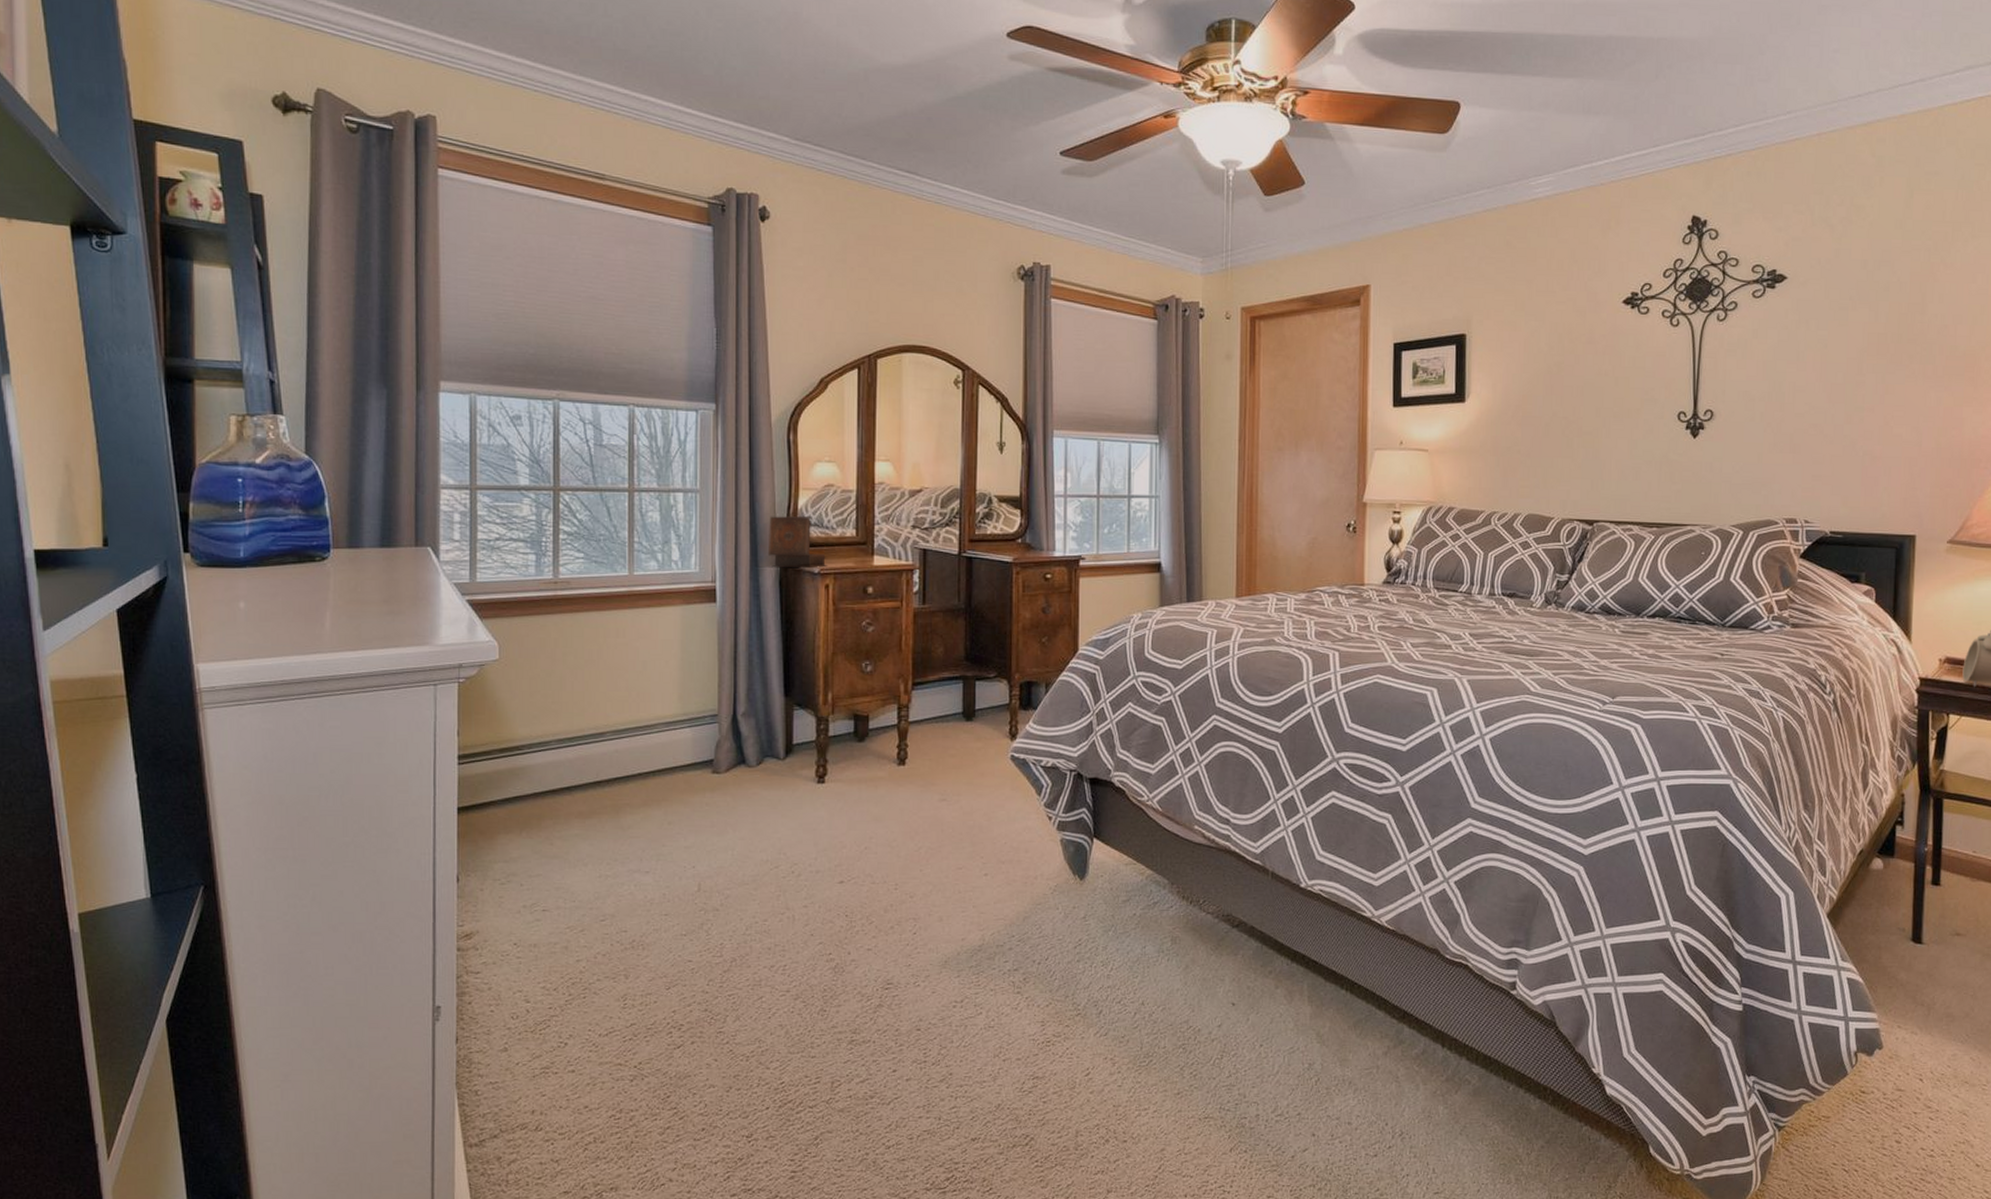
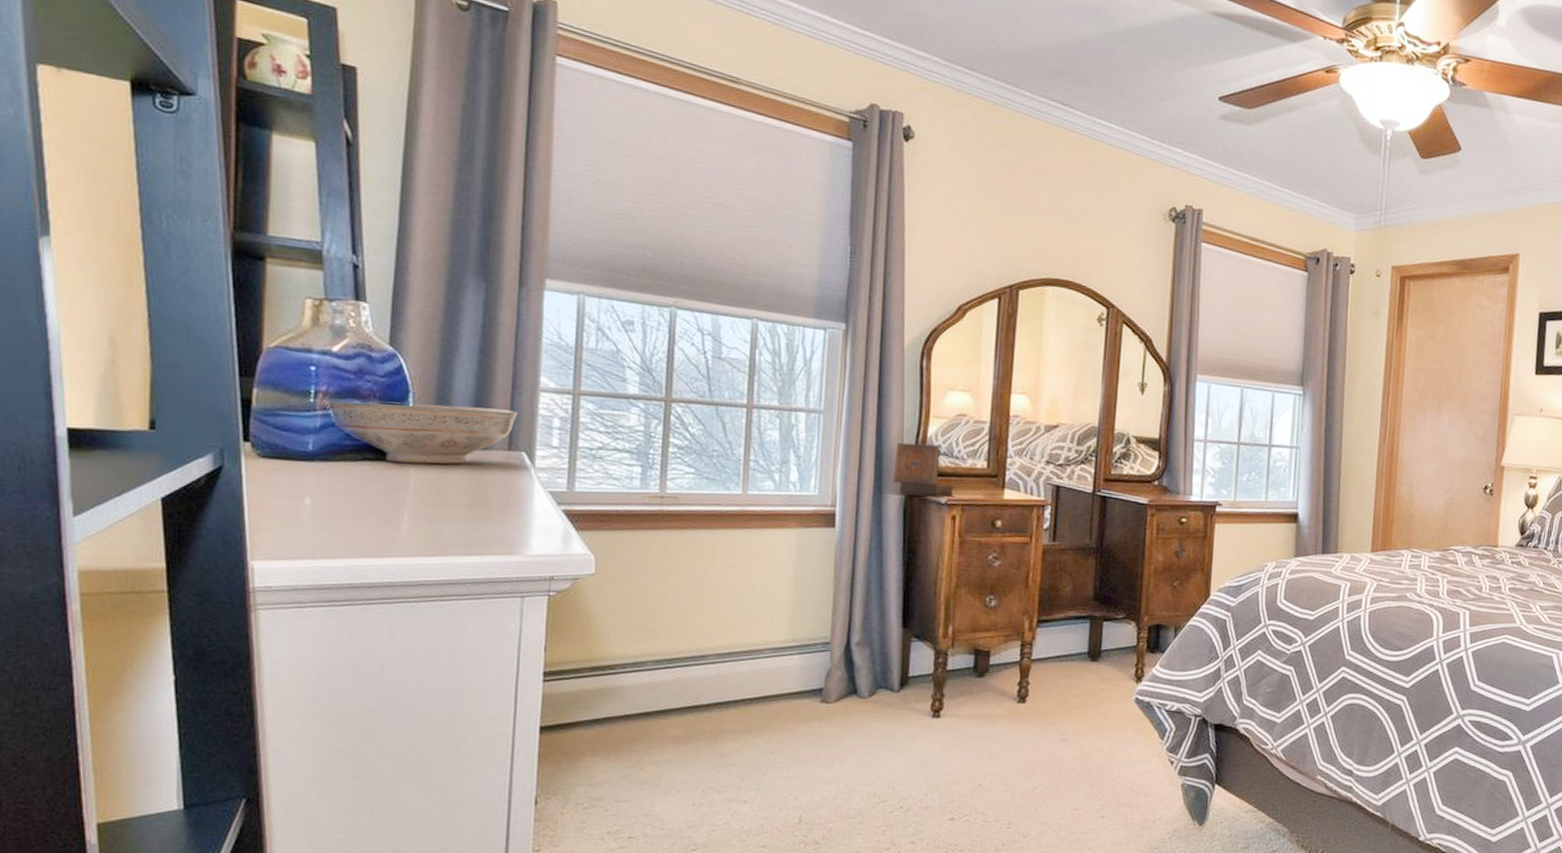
decorative bowl: none [251,507,422,564] -> present [324,398,519,465]

